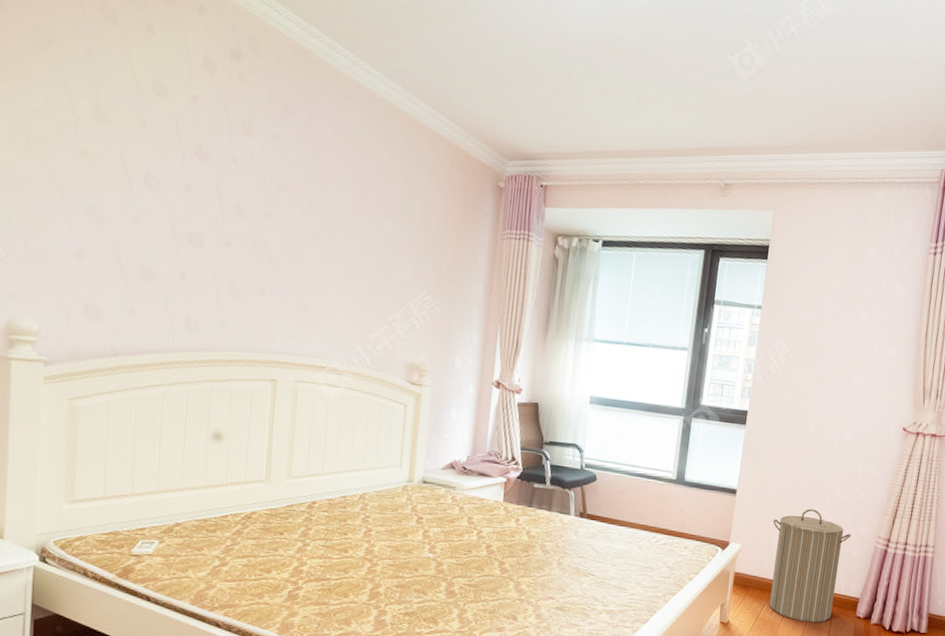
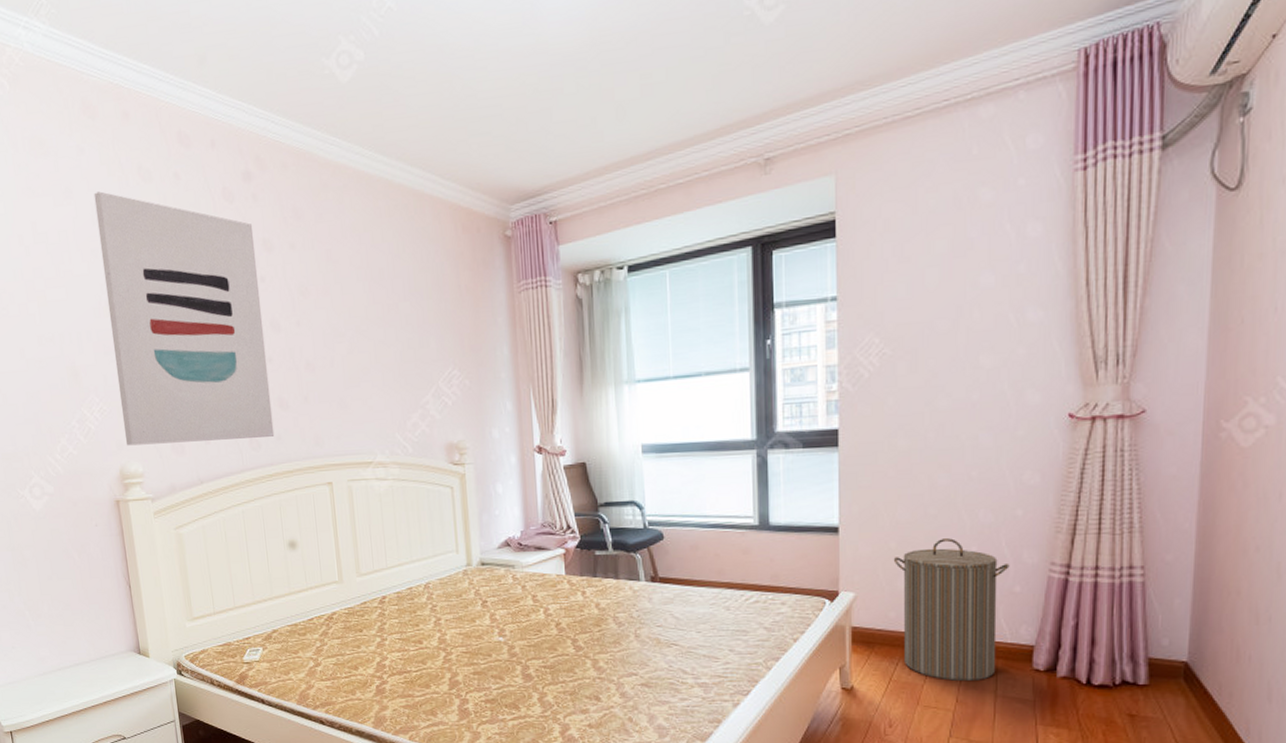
wall art: none [21,14,233,322] -> present [93,191,275,446]

